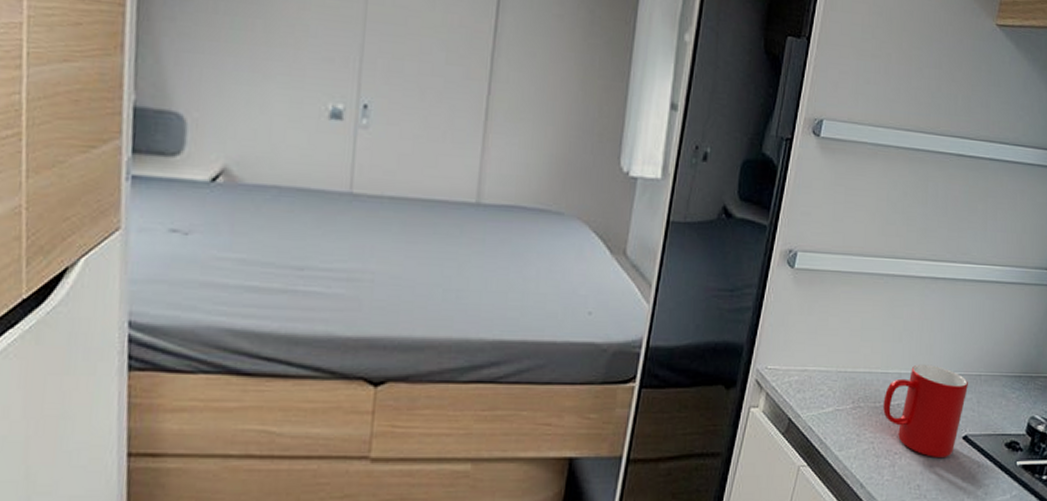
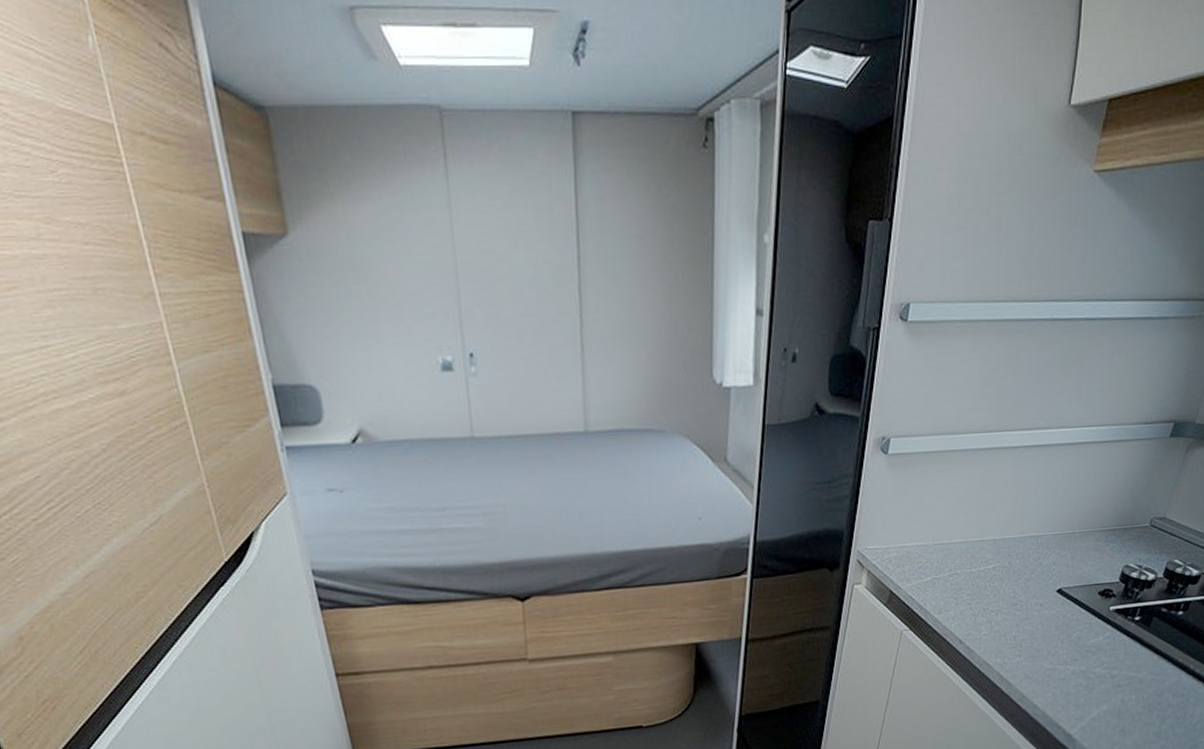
cup: present [883,364,968,457] -> none [979,528,1062,611]

